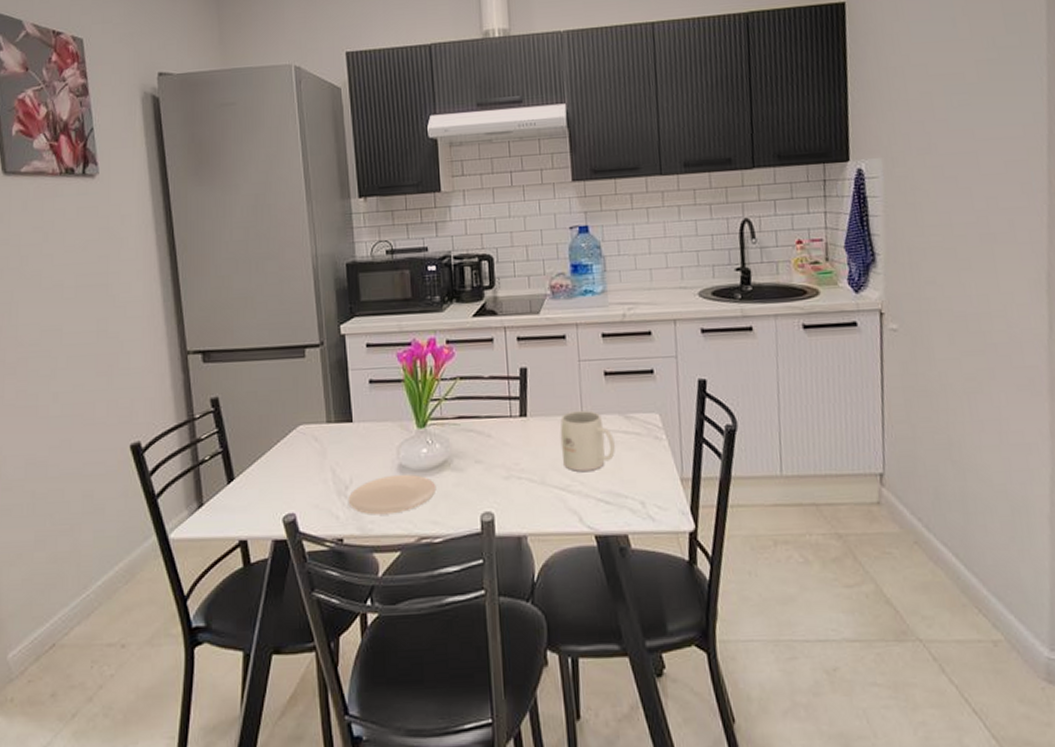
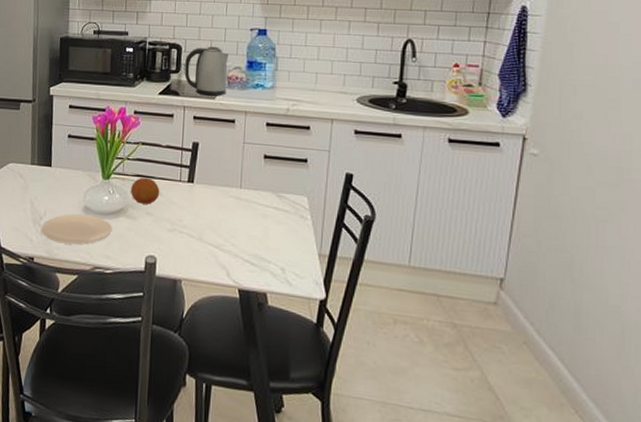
fruit: none [452,418,489,451] -> present [130,177,160,205]
kettle: none [499,252,552,311] -> present [184,46,229,96]
mug: present [560,410,615,472] -> none [219,184,265,236]

